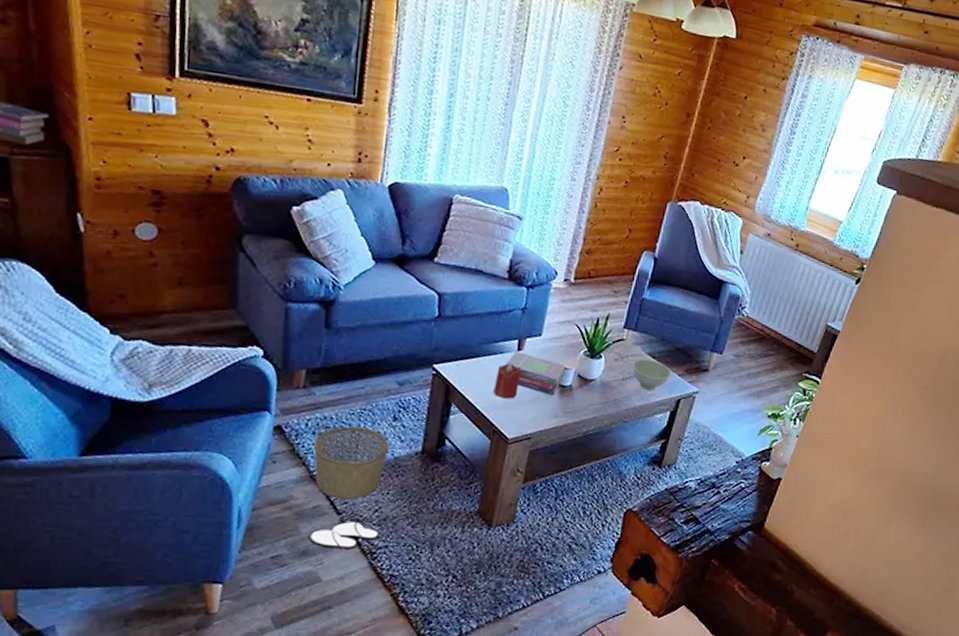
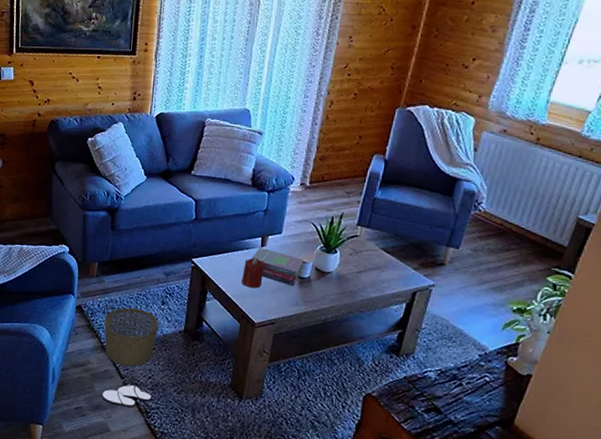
bowl: present [632,359,672,390] -> none [367,253,407,283]

